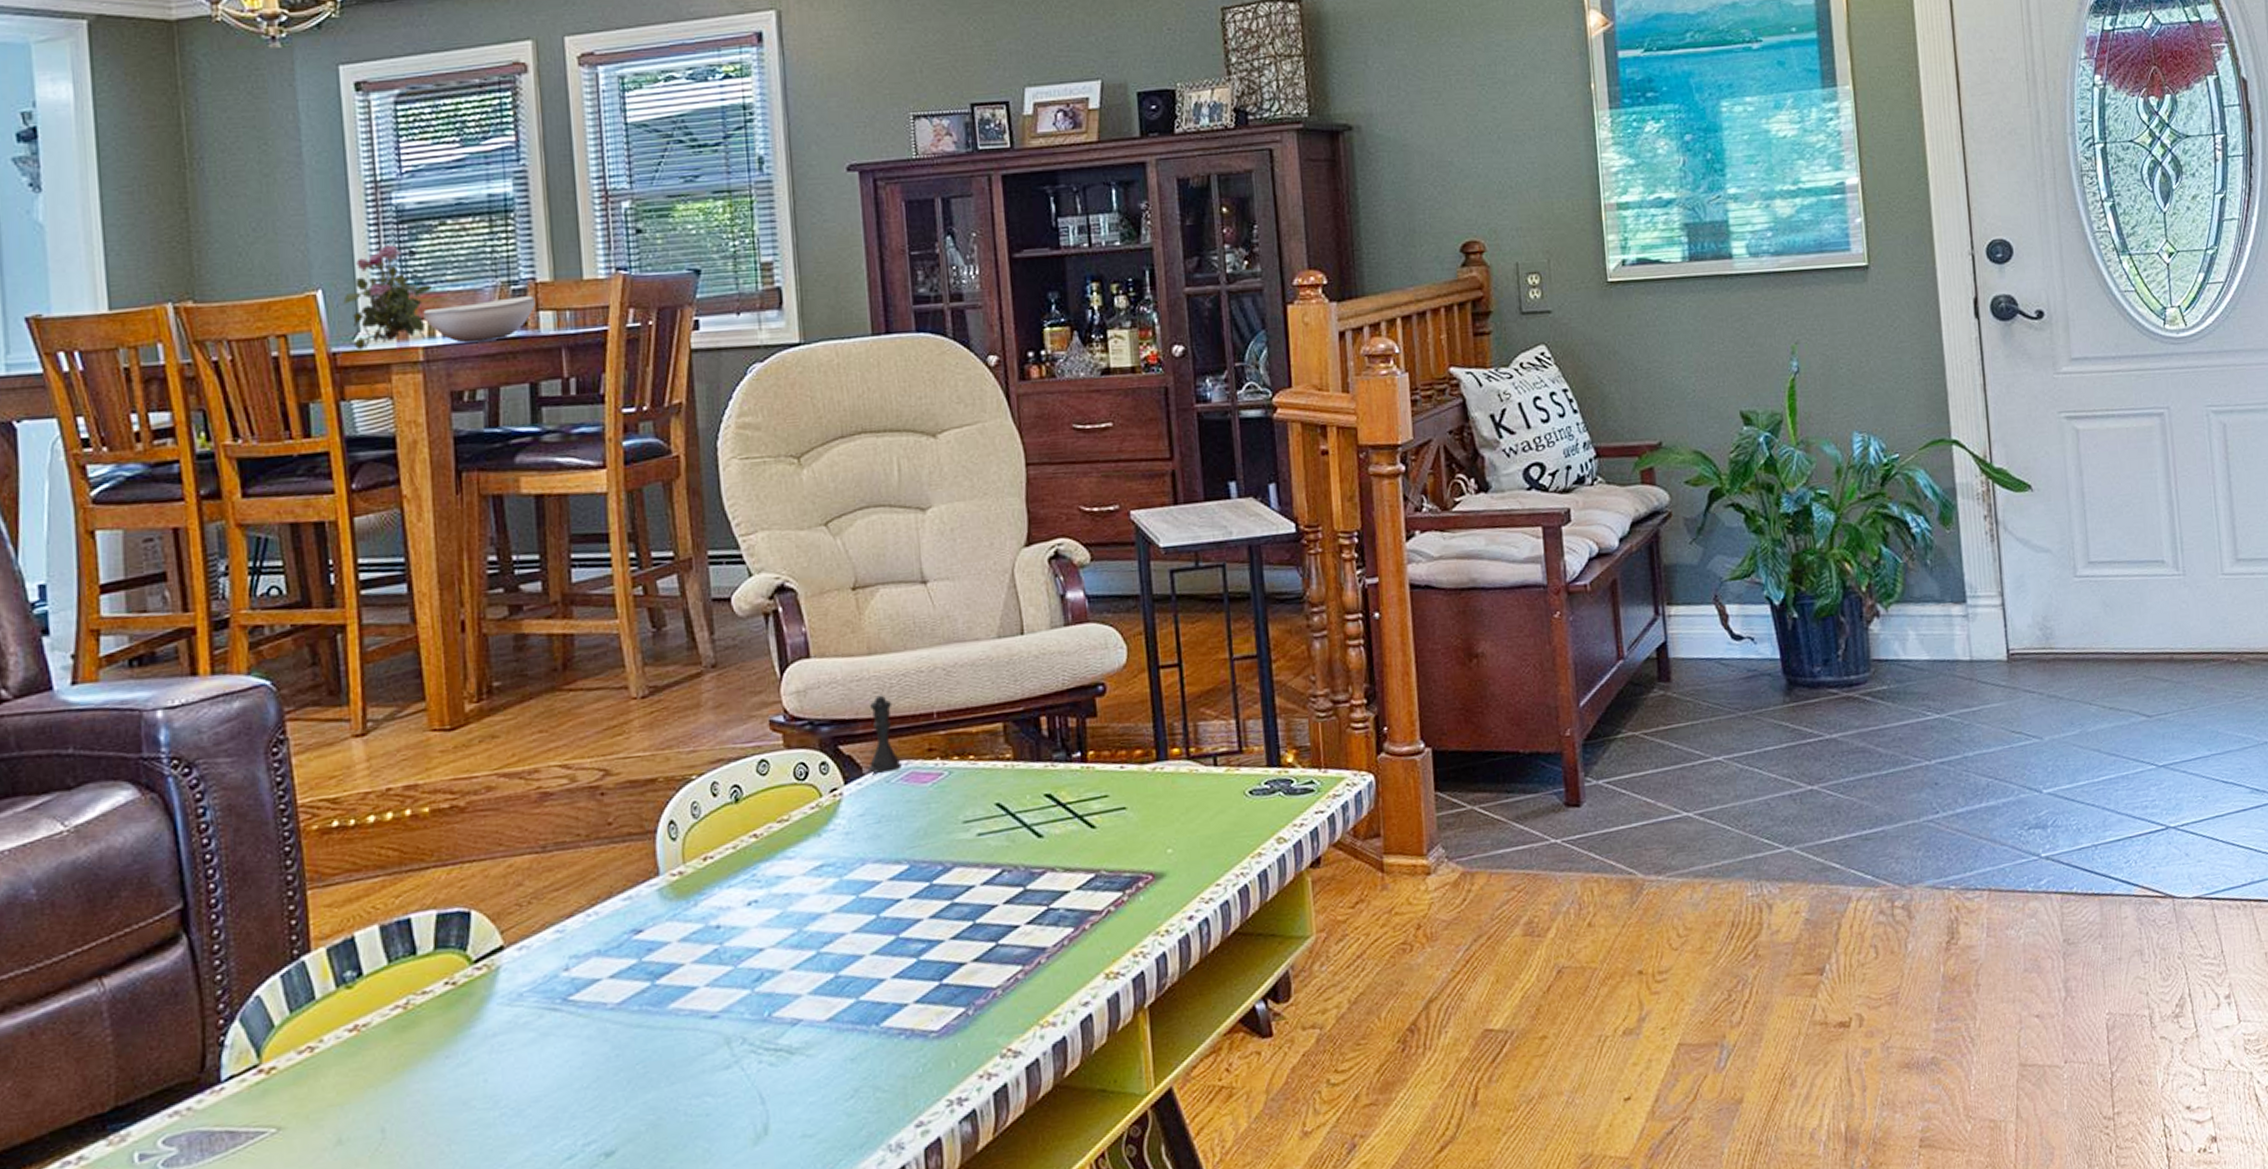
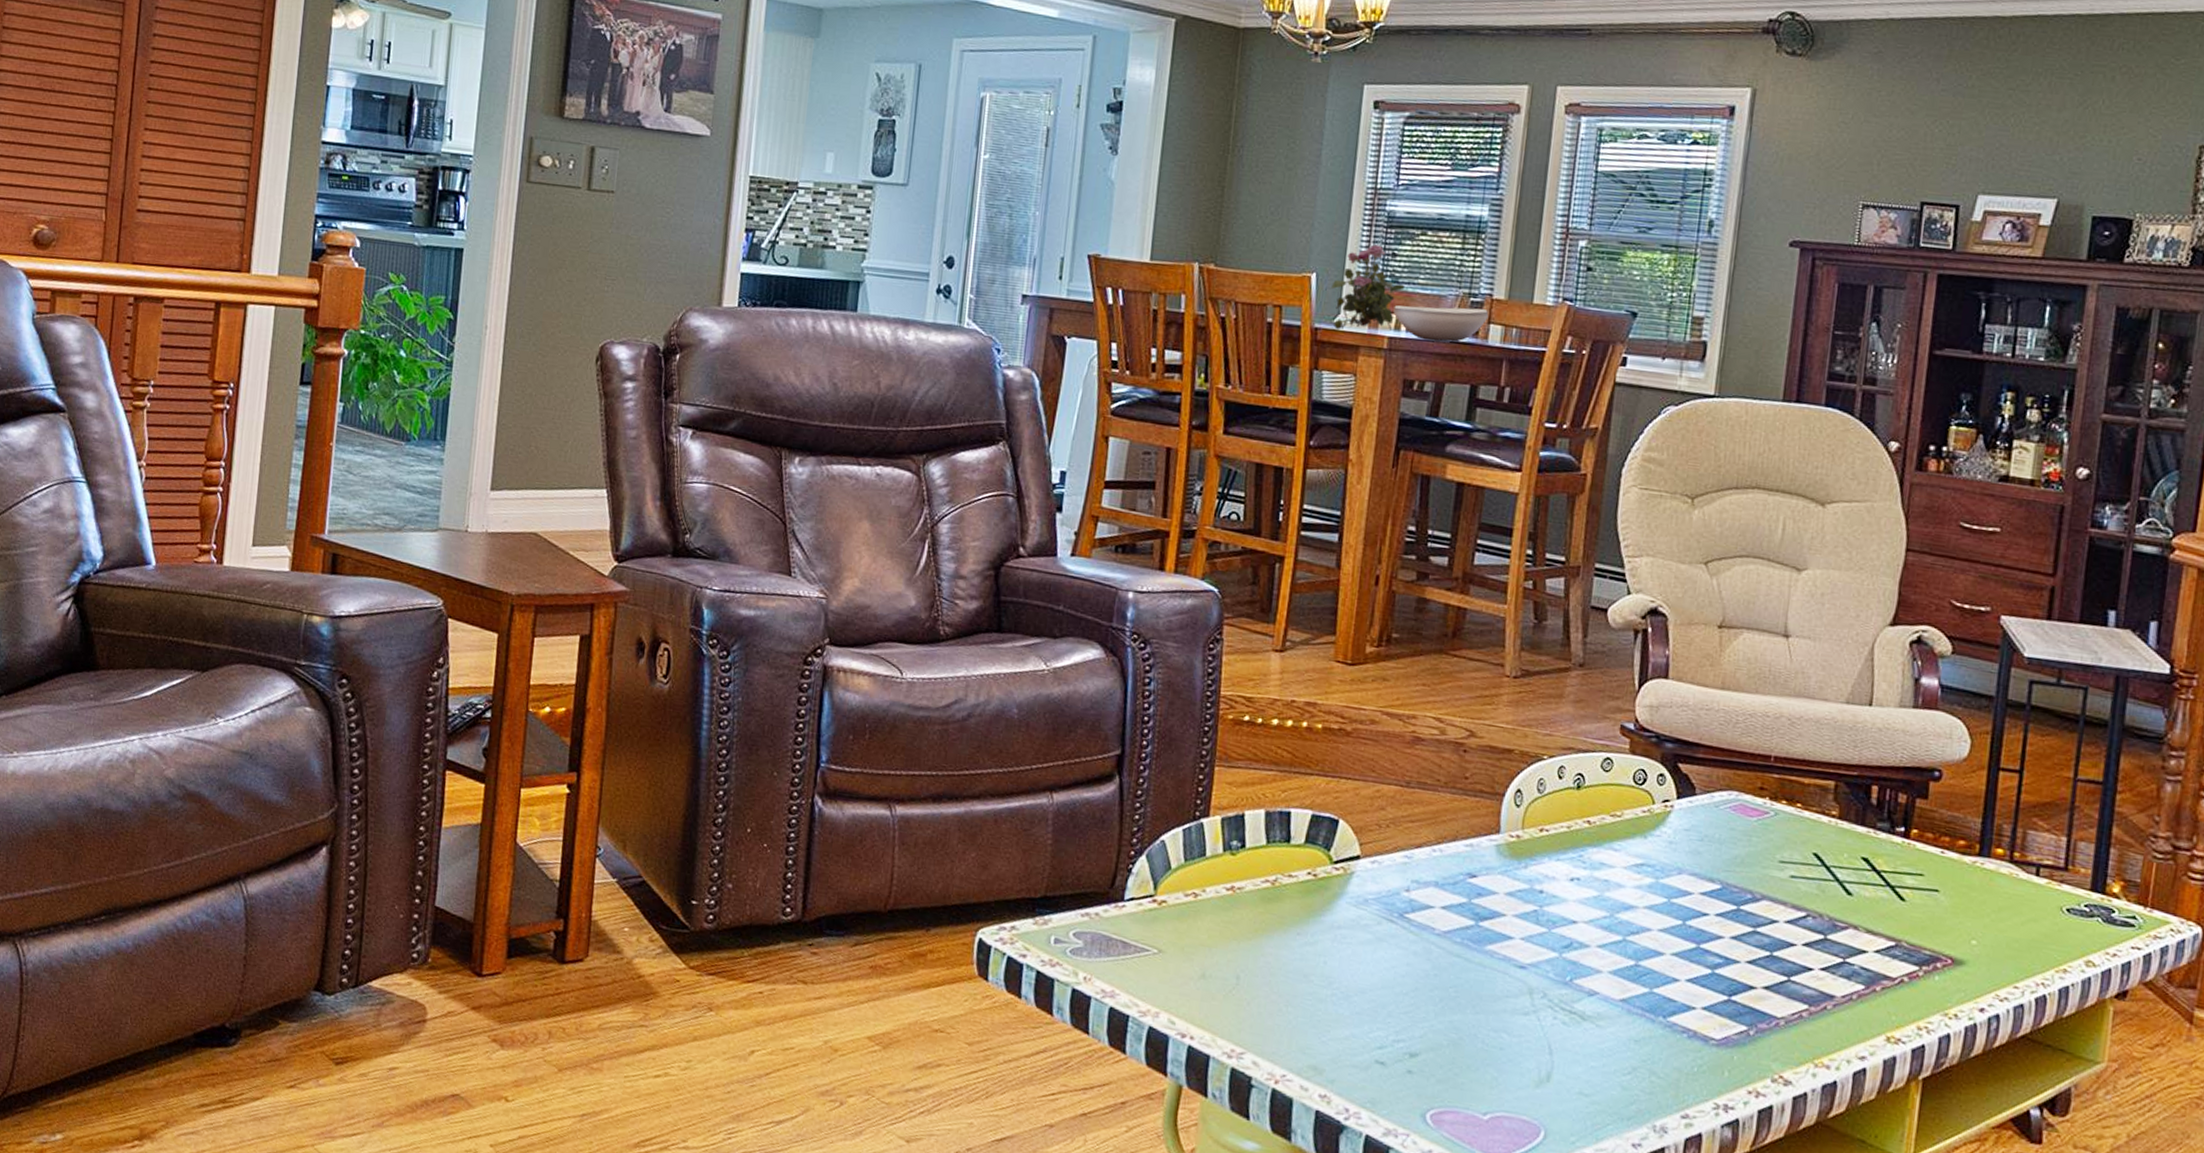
chess piece: present [868,695,902,774] -> none [1701,727,1735,800]

